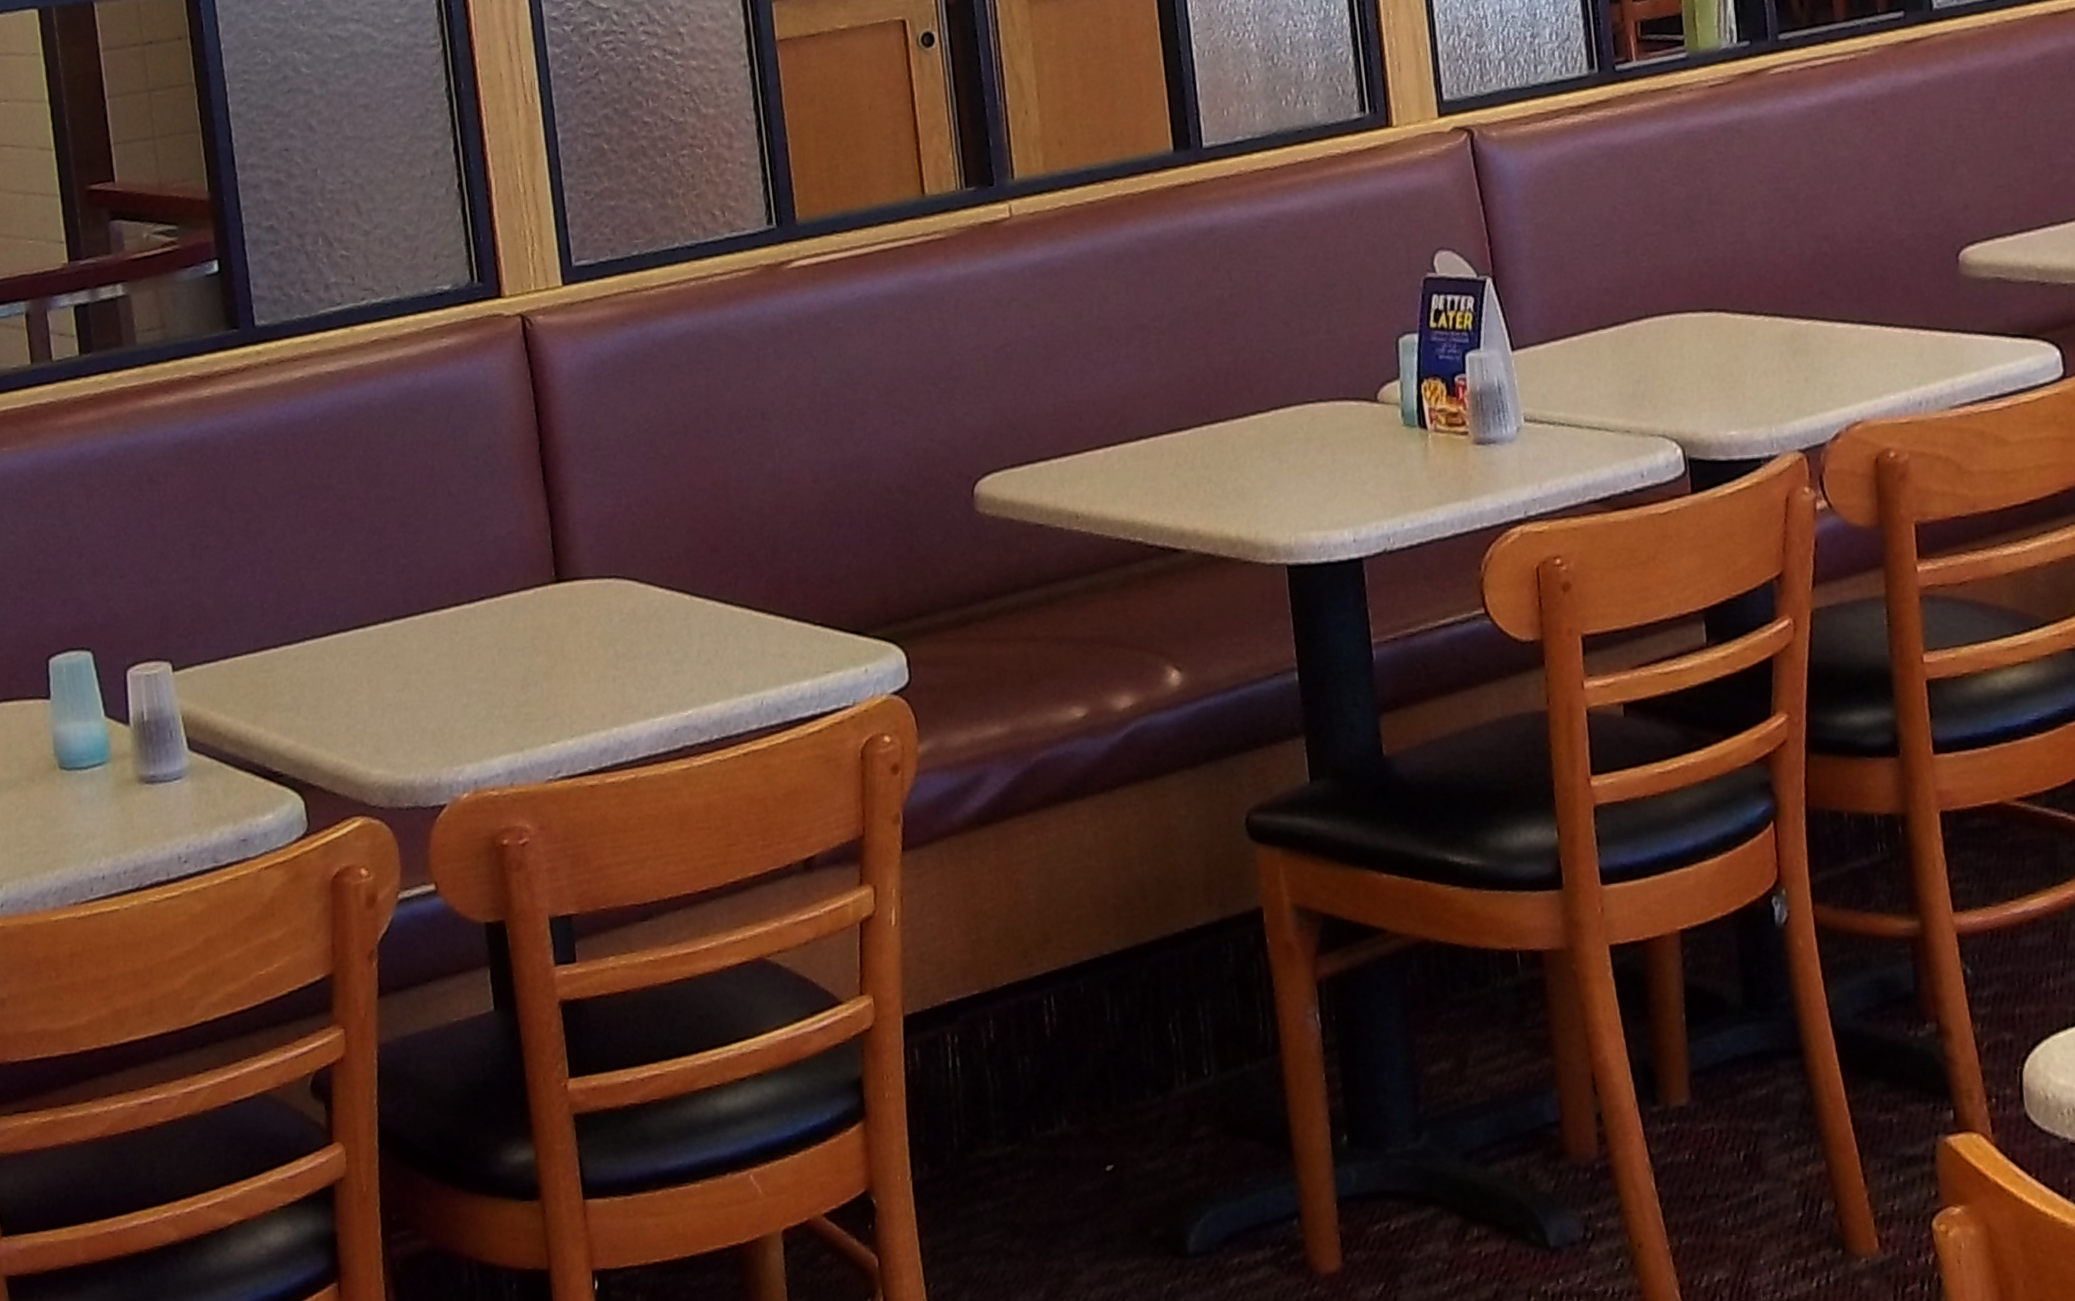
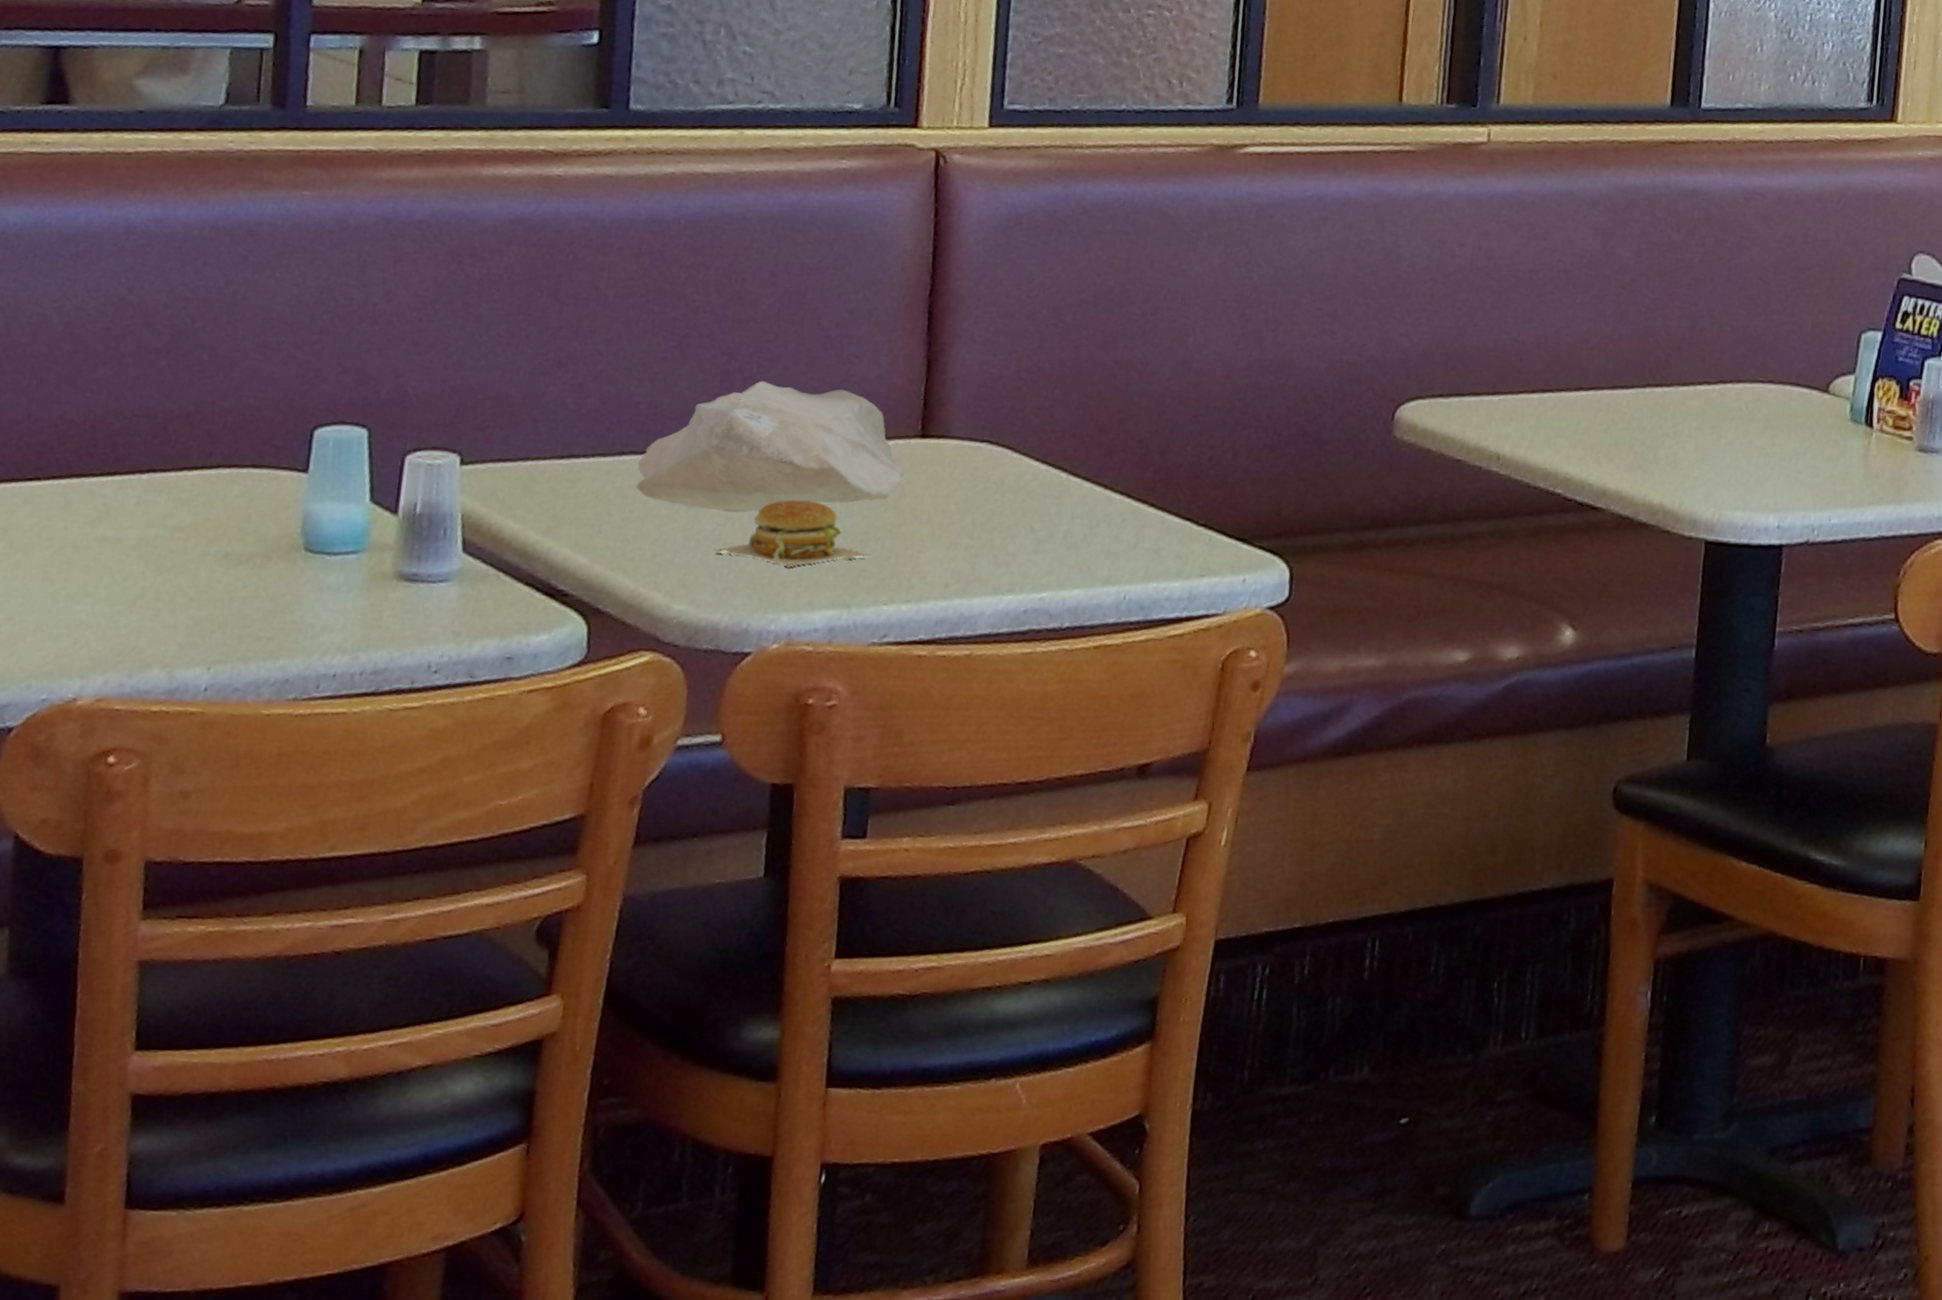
crumpled paper: none [319,549,548,679] -> present [636,380,904,513]
hamburger: none [397,657,532,722] -> present [713,499,870,569]

